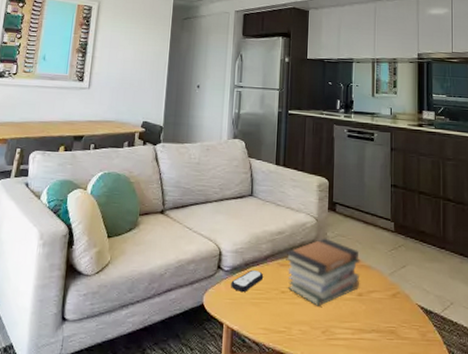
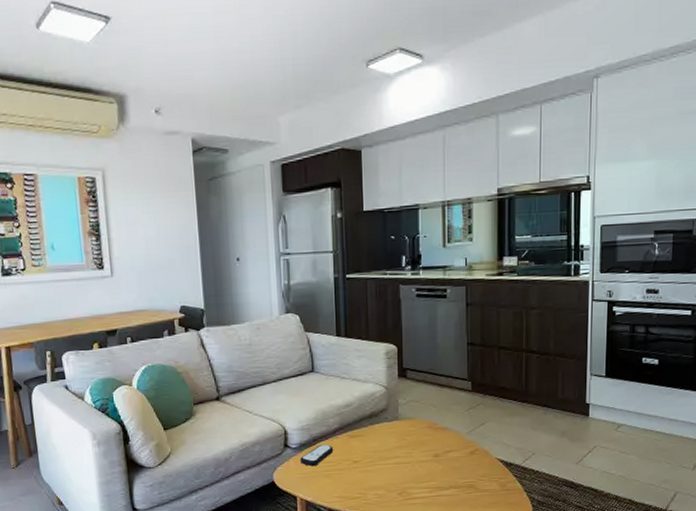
book stack: present [286,238,361,306] -> none [355,405,436,471]

